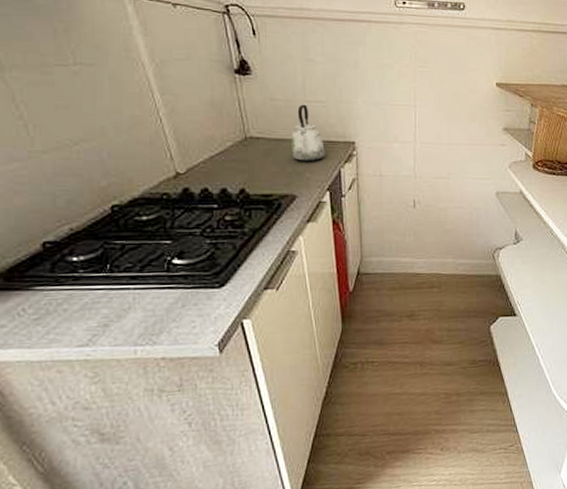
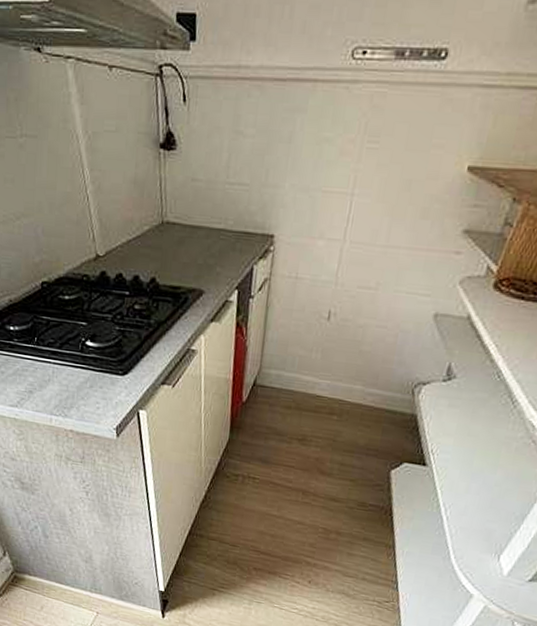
kettle: present [291,104,325,162] -> none [205,186,240,255]

